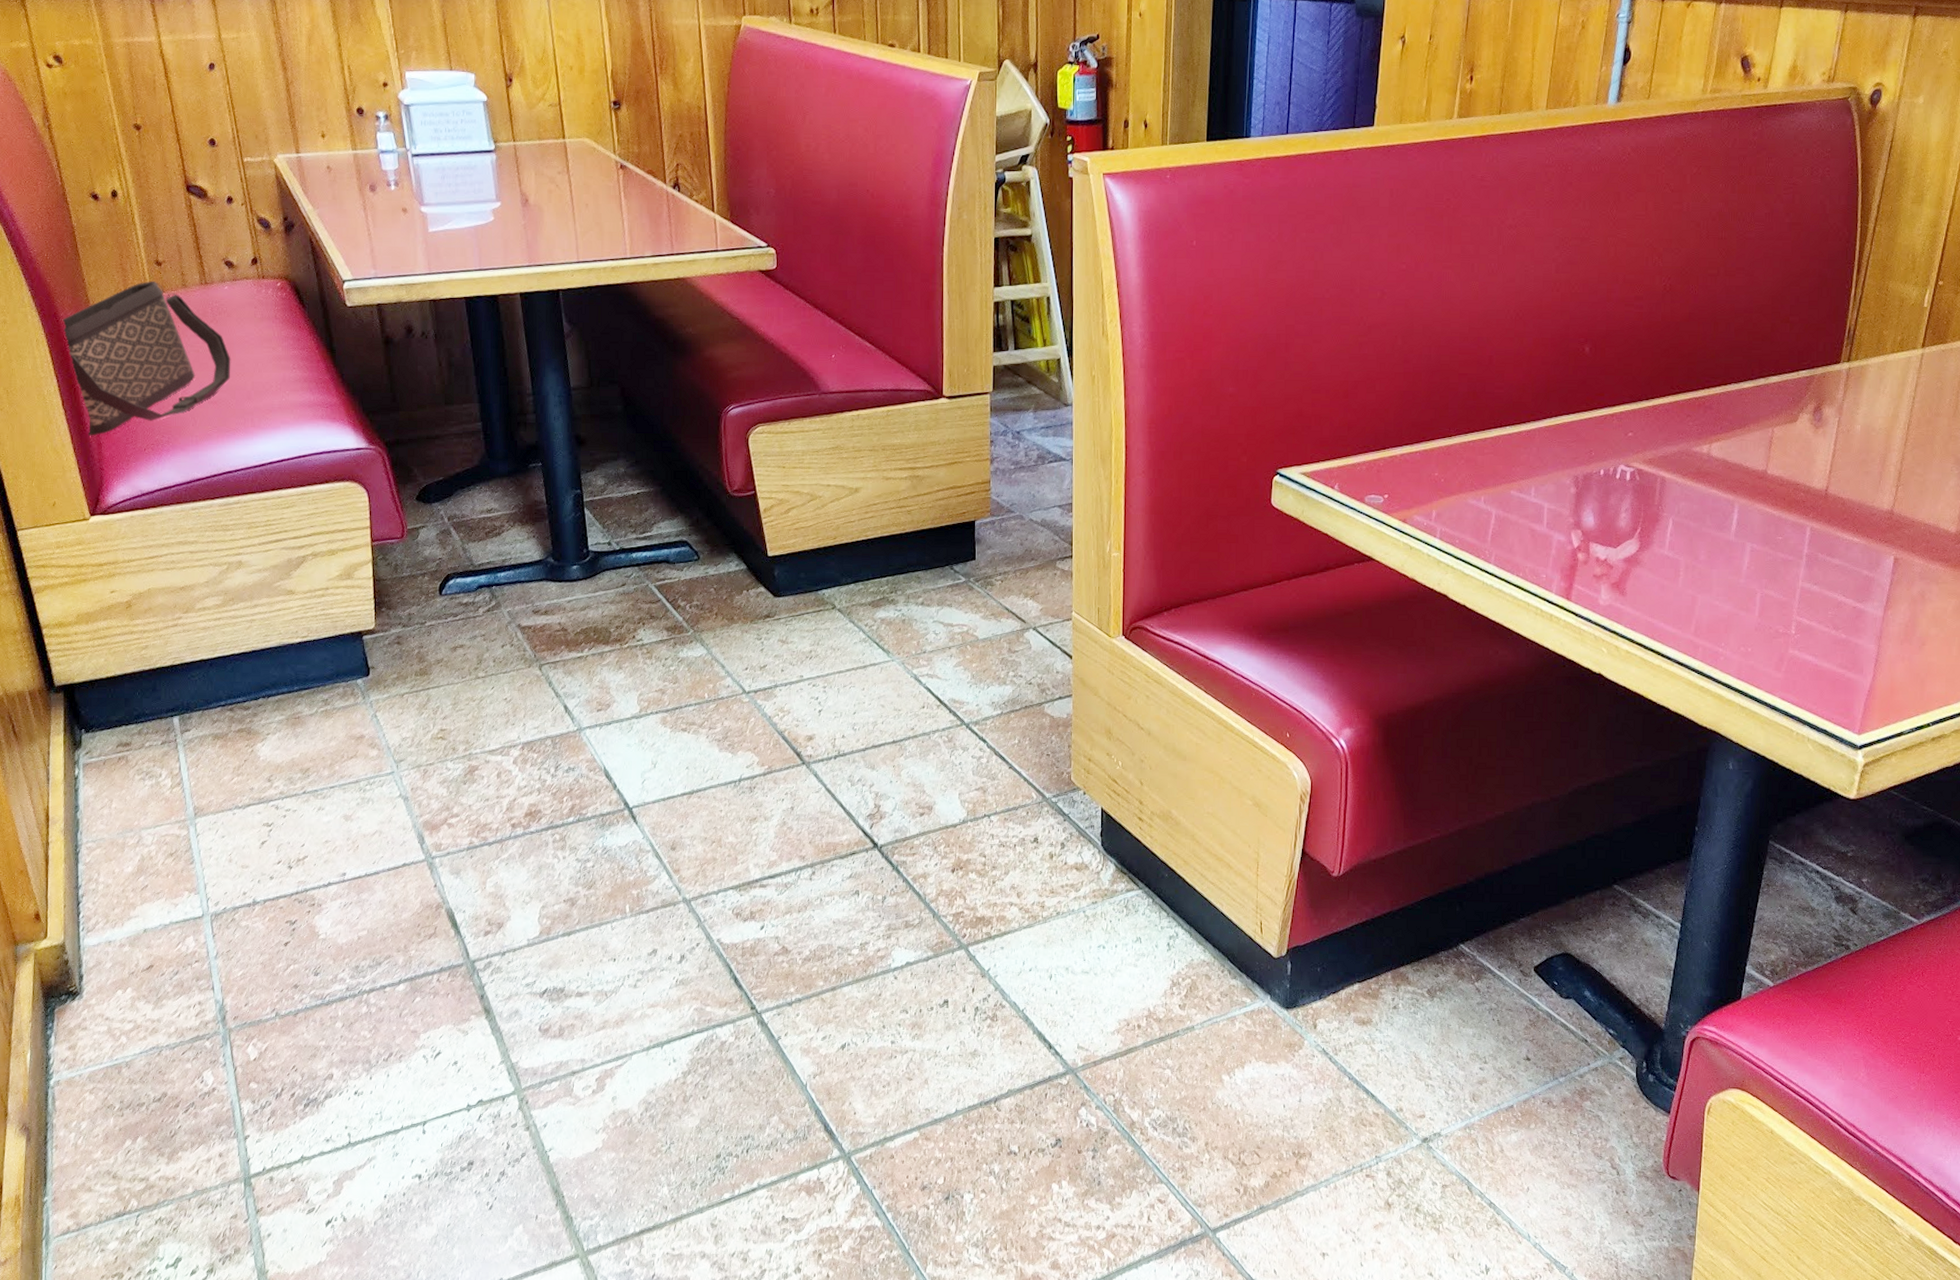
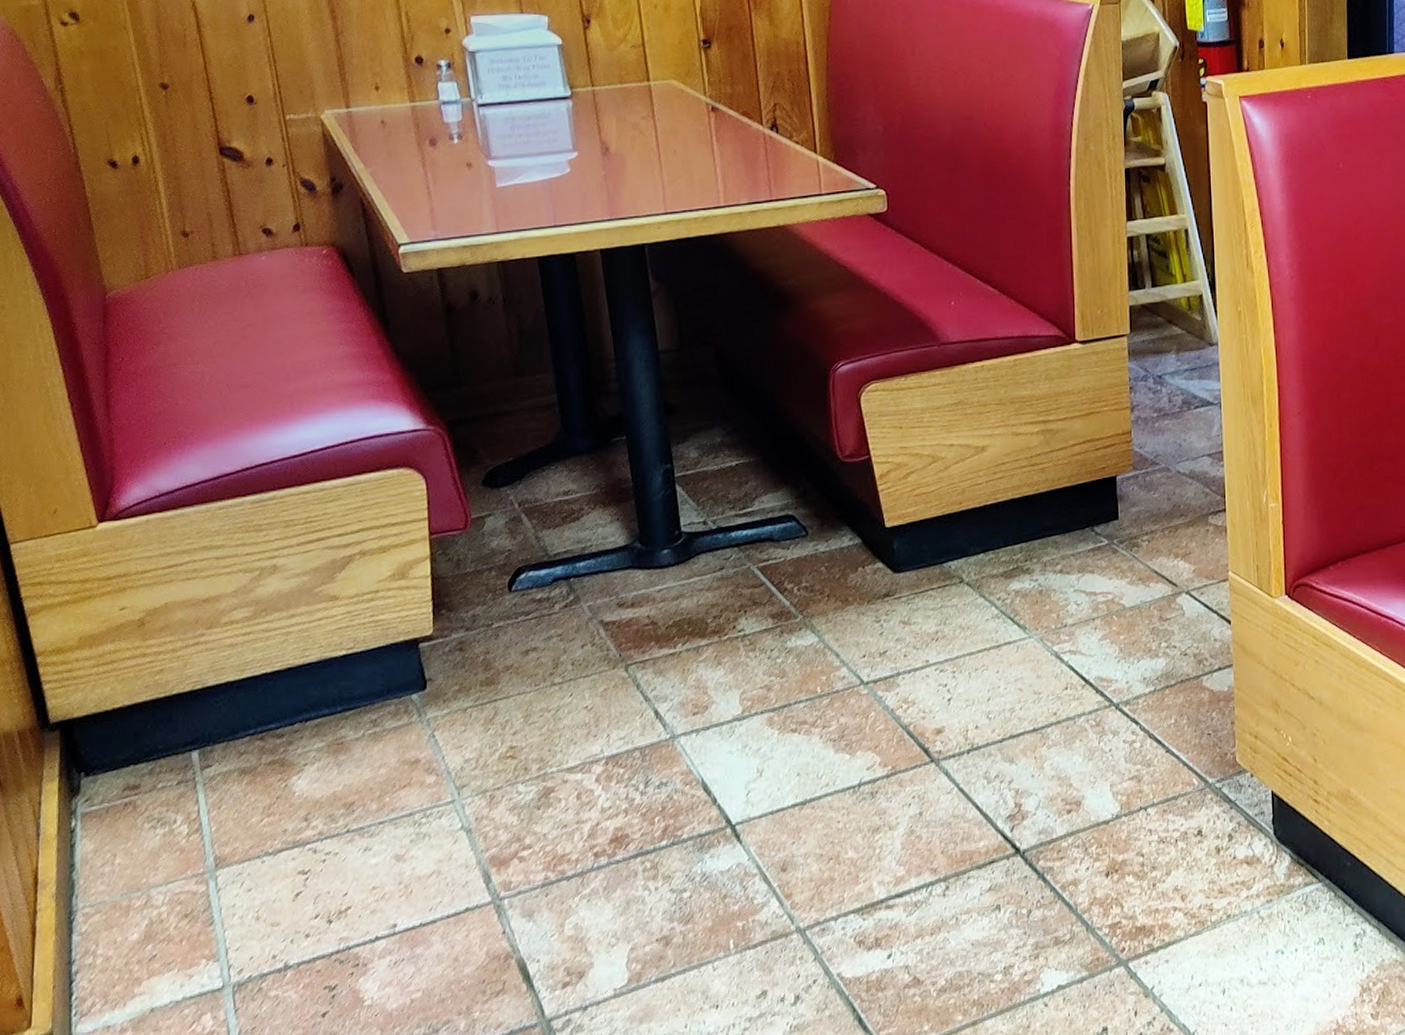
handbag: present [61,281,231,436] -> none [69,254,268,431]

